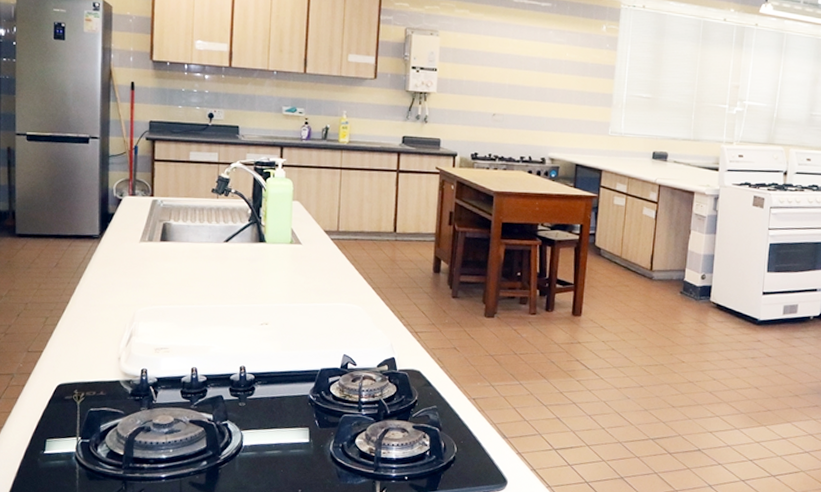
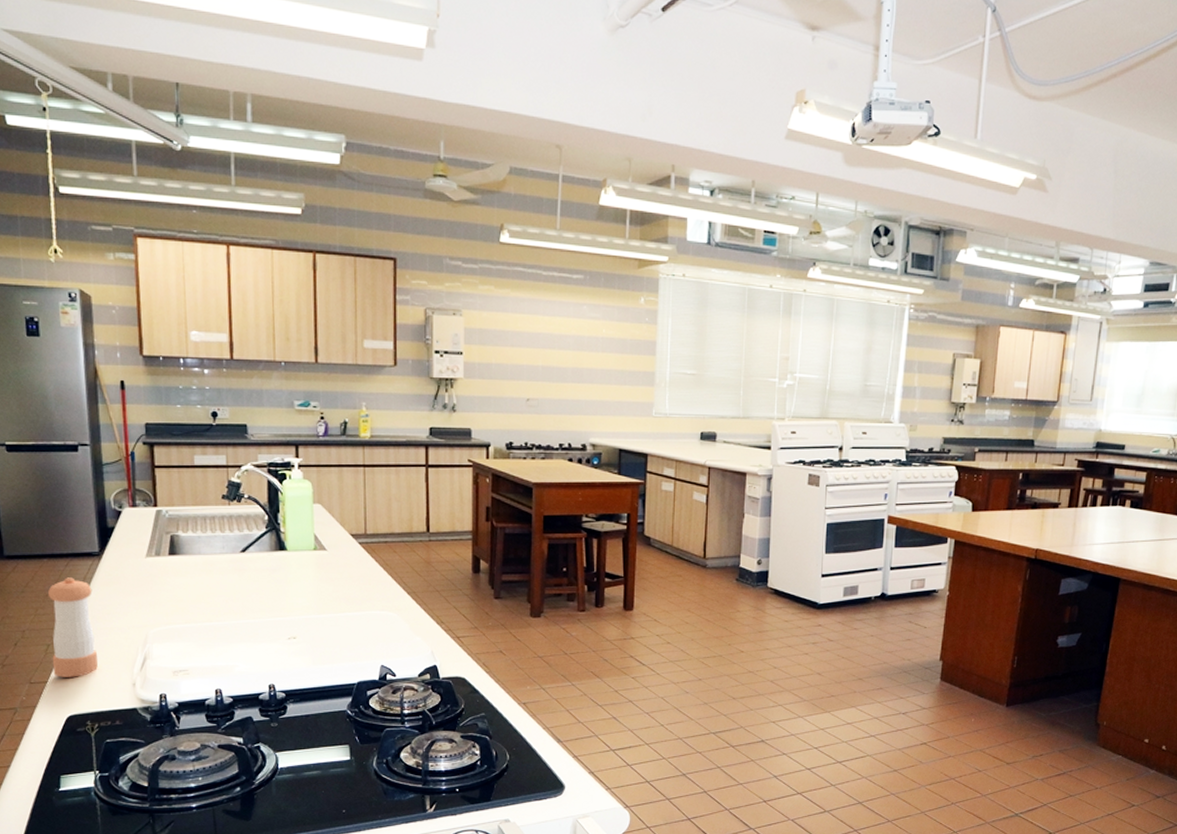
pepper shaker: none [49,257,90,349] -> present [47,577,98,677]

